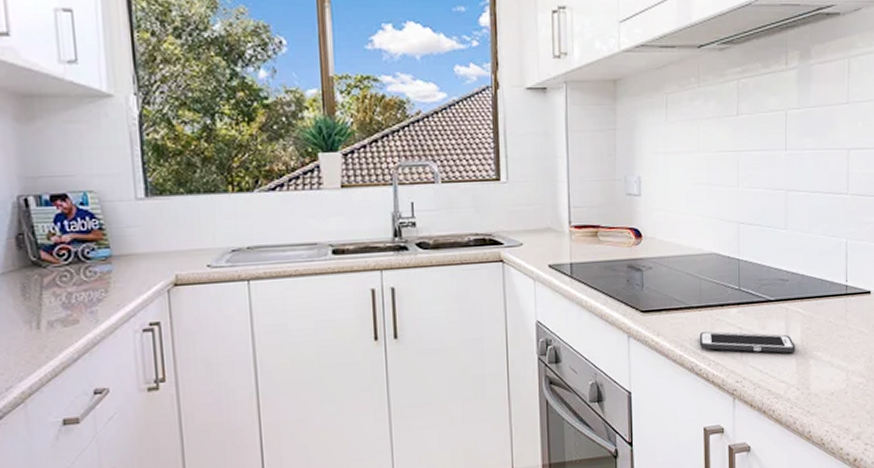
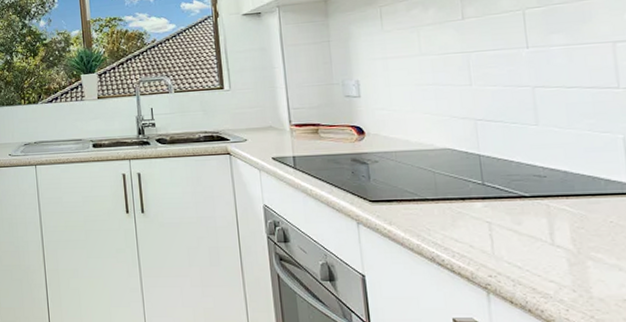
cell phone: present [700,331,795,354] -> none [439,224,565,252]

